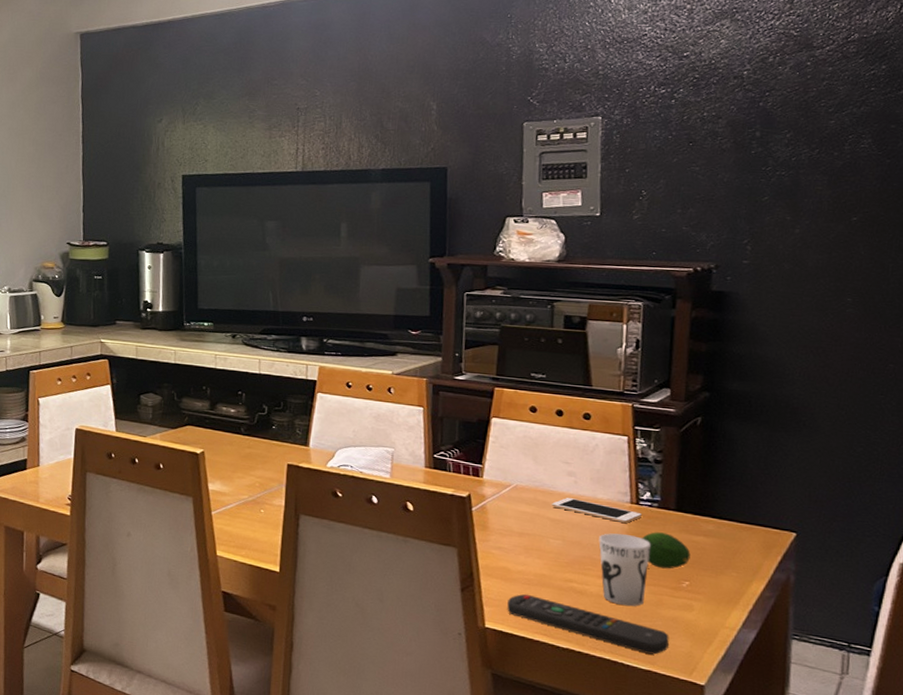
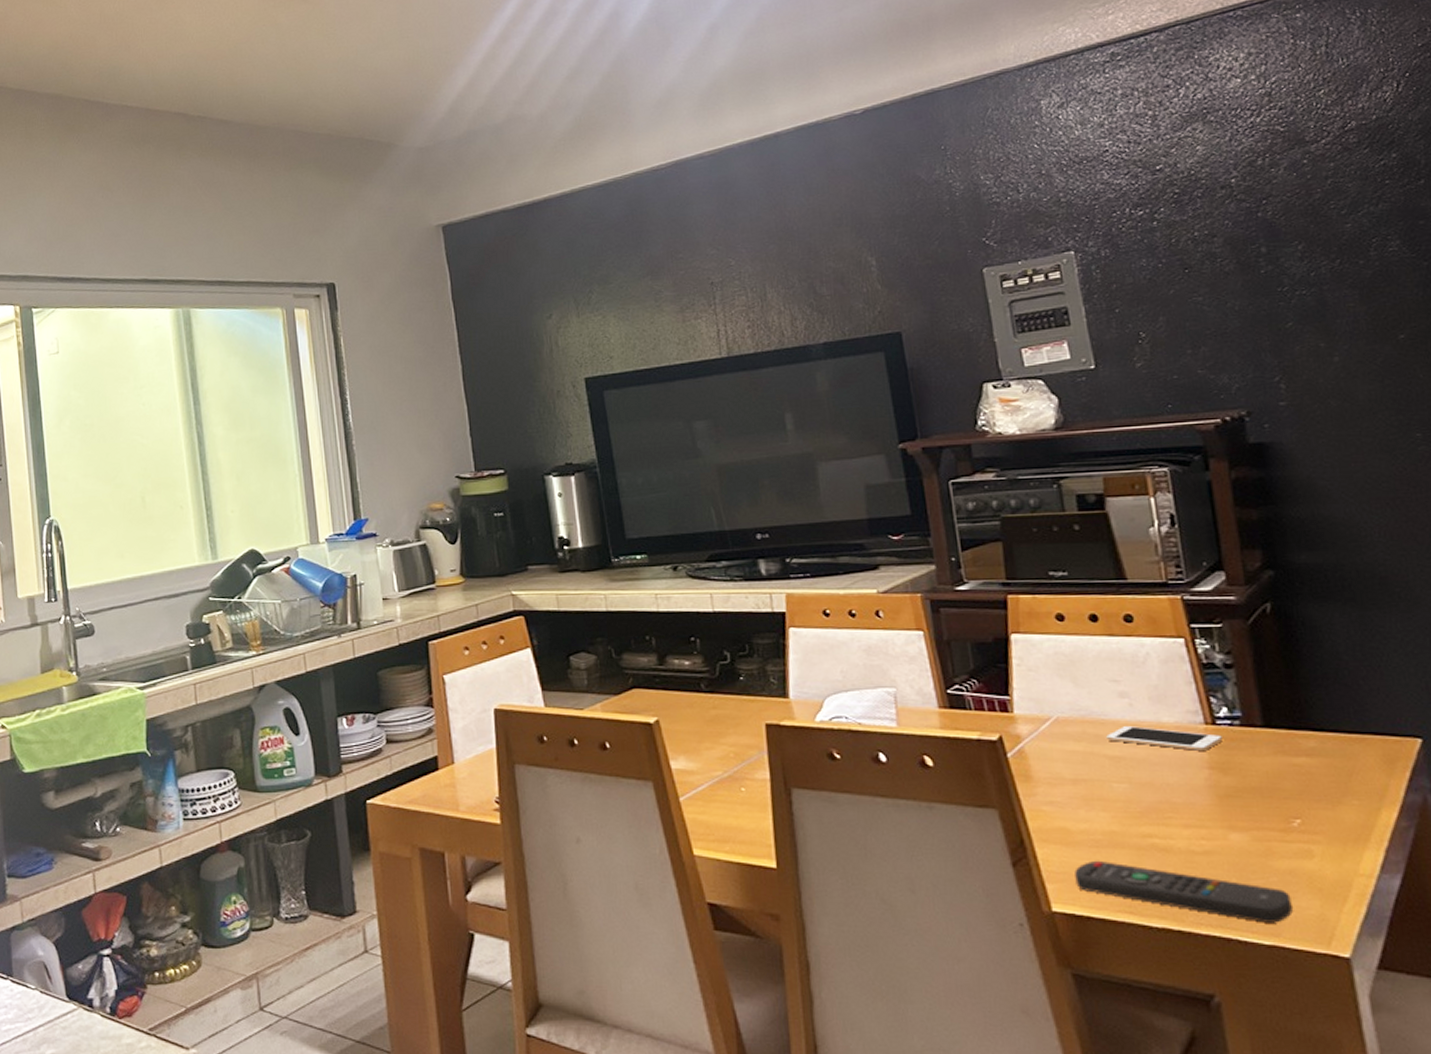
cup: present [599,533,651,607] -> none [1174,766,1249,862]
fruit: present [642,532,691,569] -> none [1228,758,1295,806]

